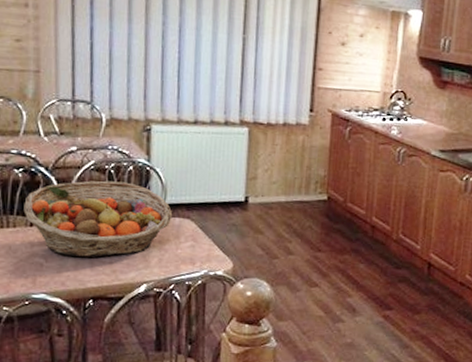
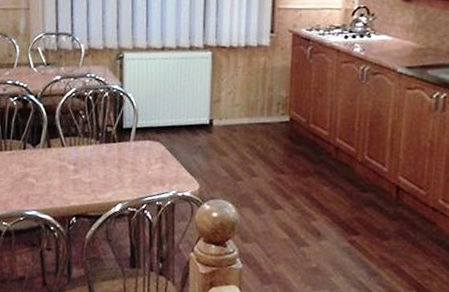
fruit basket: present [23,180,172,258] -> none [18,106,143,178]

